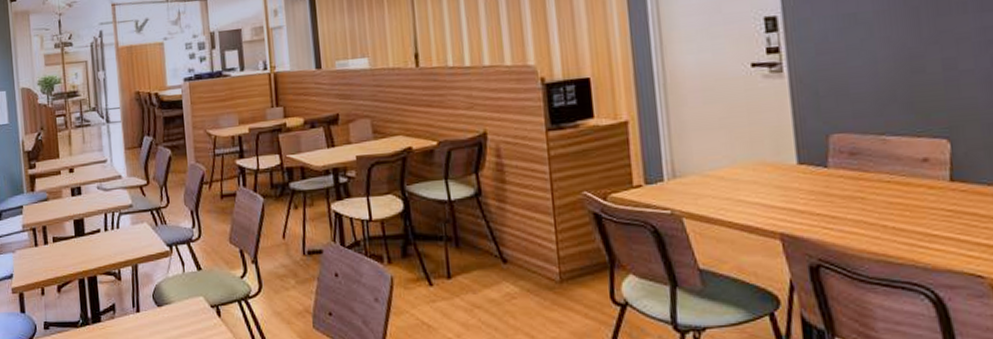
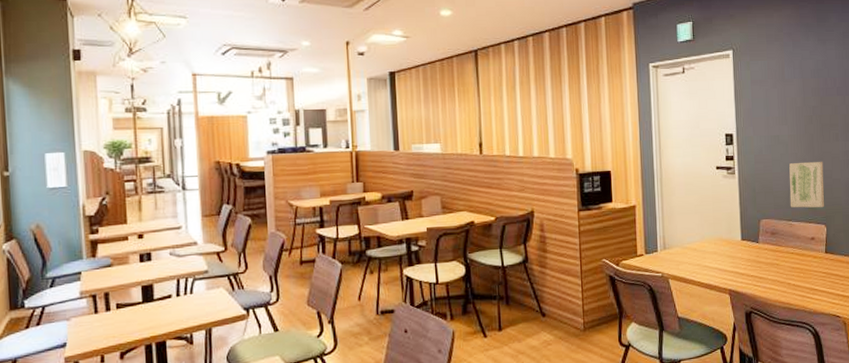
wall art: none [877,45,945,116] -> present [789,161,824,208]

